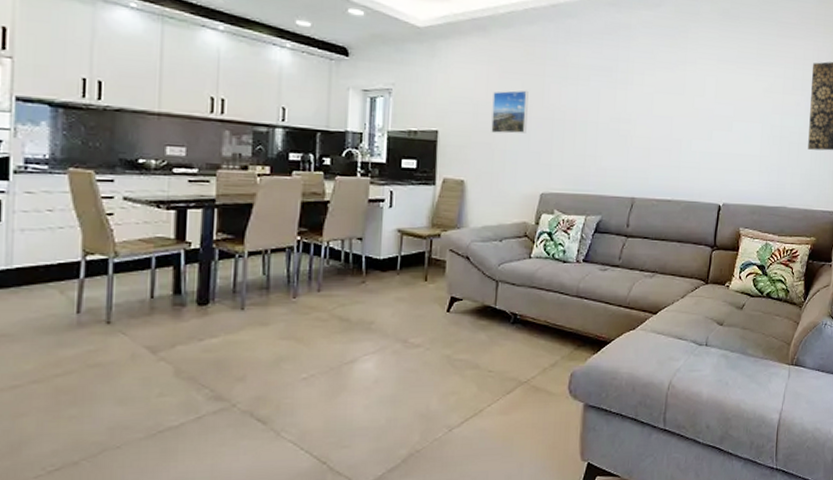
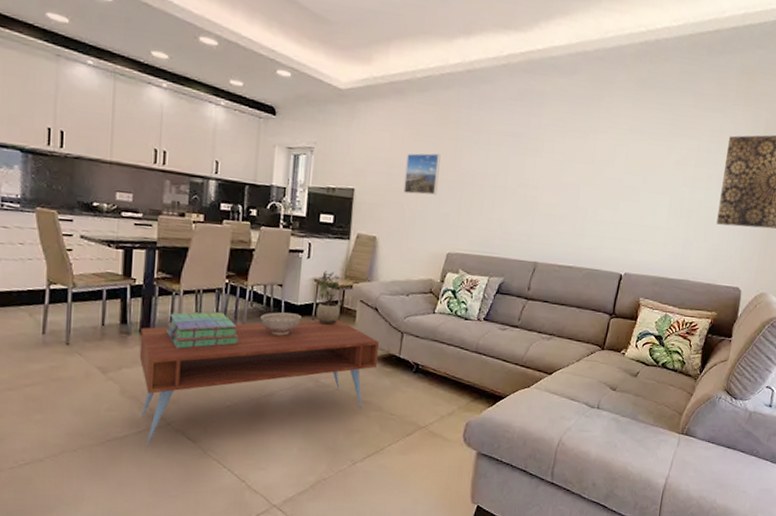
coffee table: none [197,272,472,434] -> present [139,320,379,446]
stack of books: none [229,274,316,318] -> present [166,312,240,349]
decorative bowl: none [337,269,385,294] -> present [259,312,301,336]
potted plant: none [401,220,428,278] -> present [316,271,340,325]

